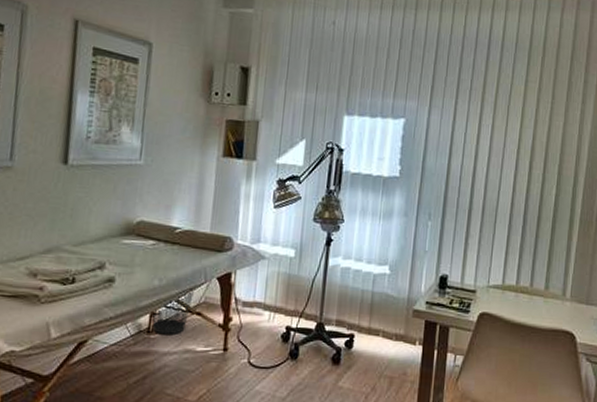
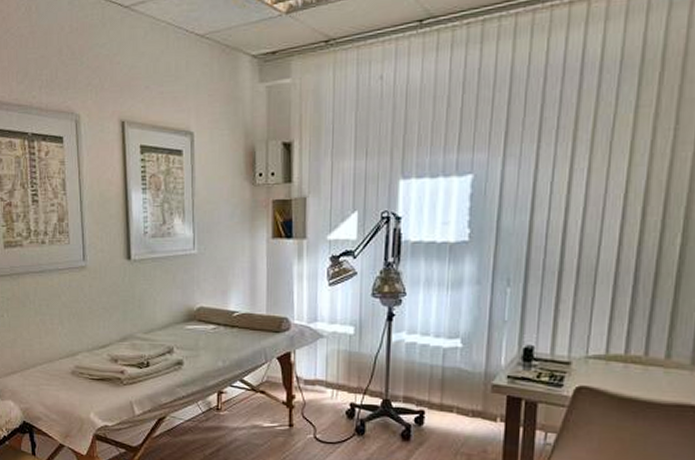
wastebasket: present [151,288,194,335] -> none [219,368,256,412]

